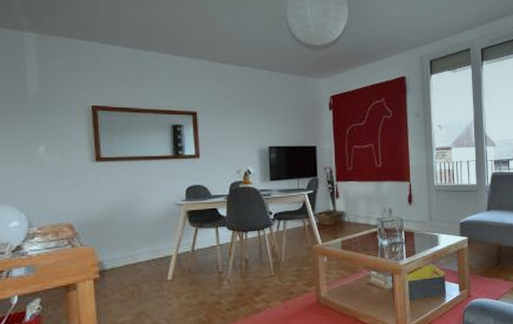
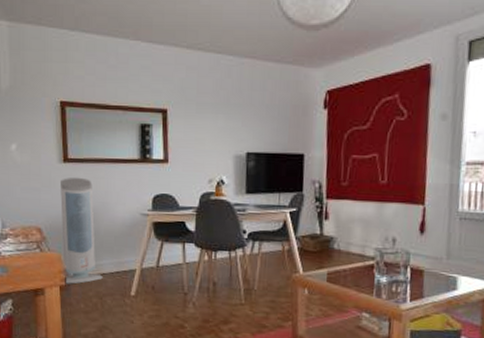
air purifier: none [93,174,139,276] -> present [60,177,103,284]

